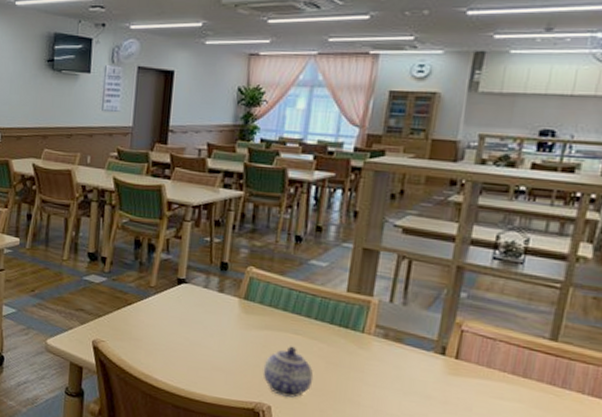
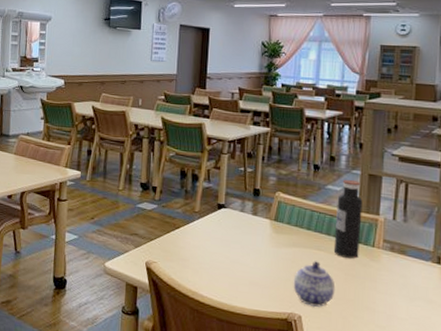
water bottle: none [313,253,354,345] -> present [333,179,363,259]

